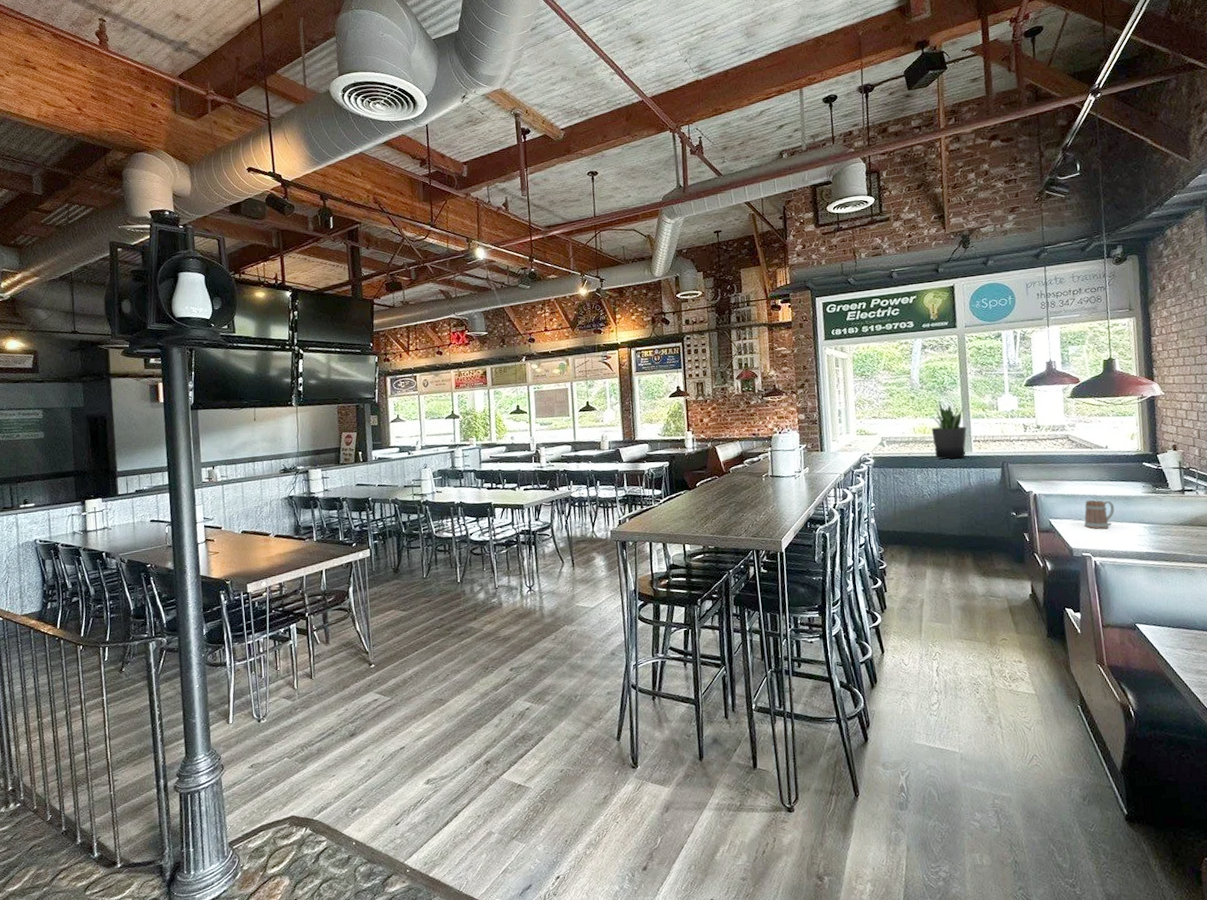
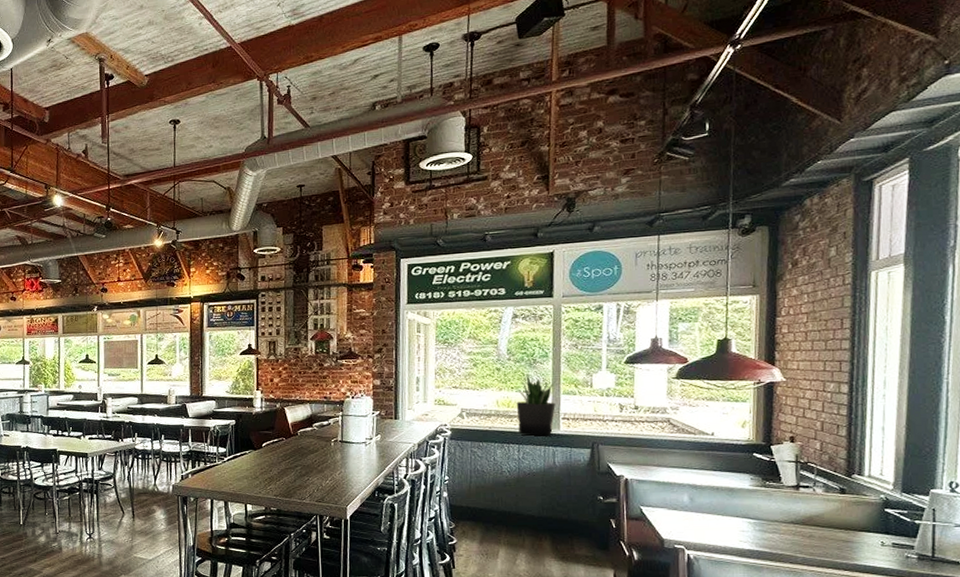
beer mug: present [1084,499,1115,530] -> none [680,489,717,522]

